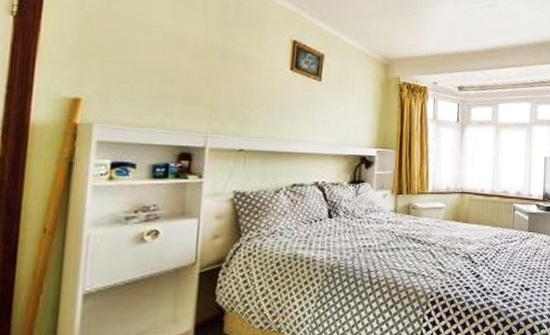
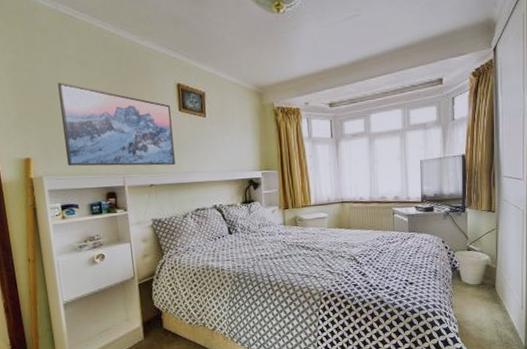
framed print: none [132,15,280,129] -> present [58,83,175,166]

